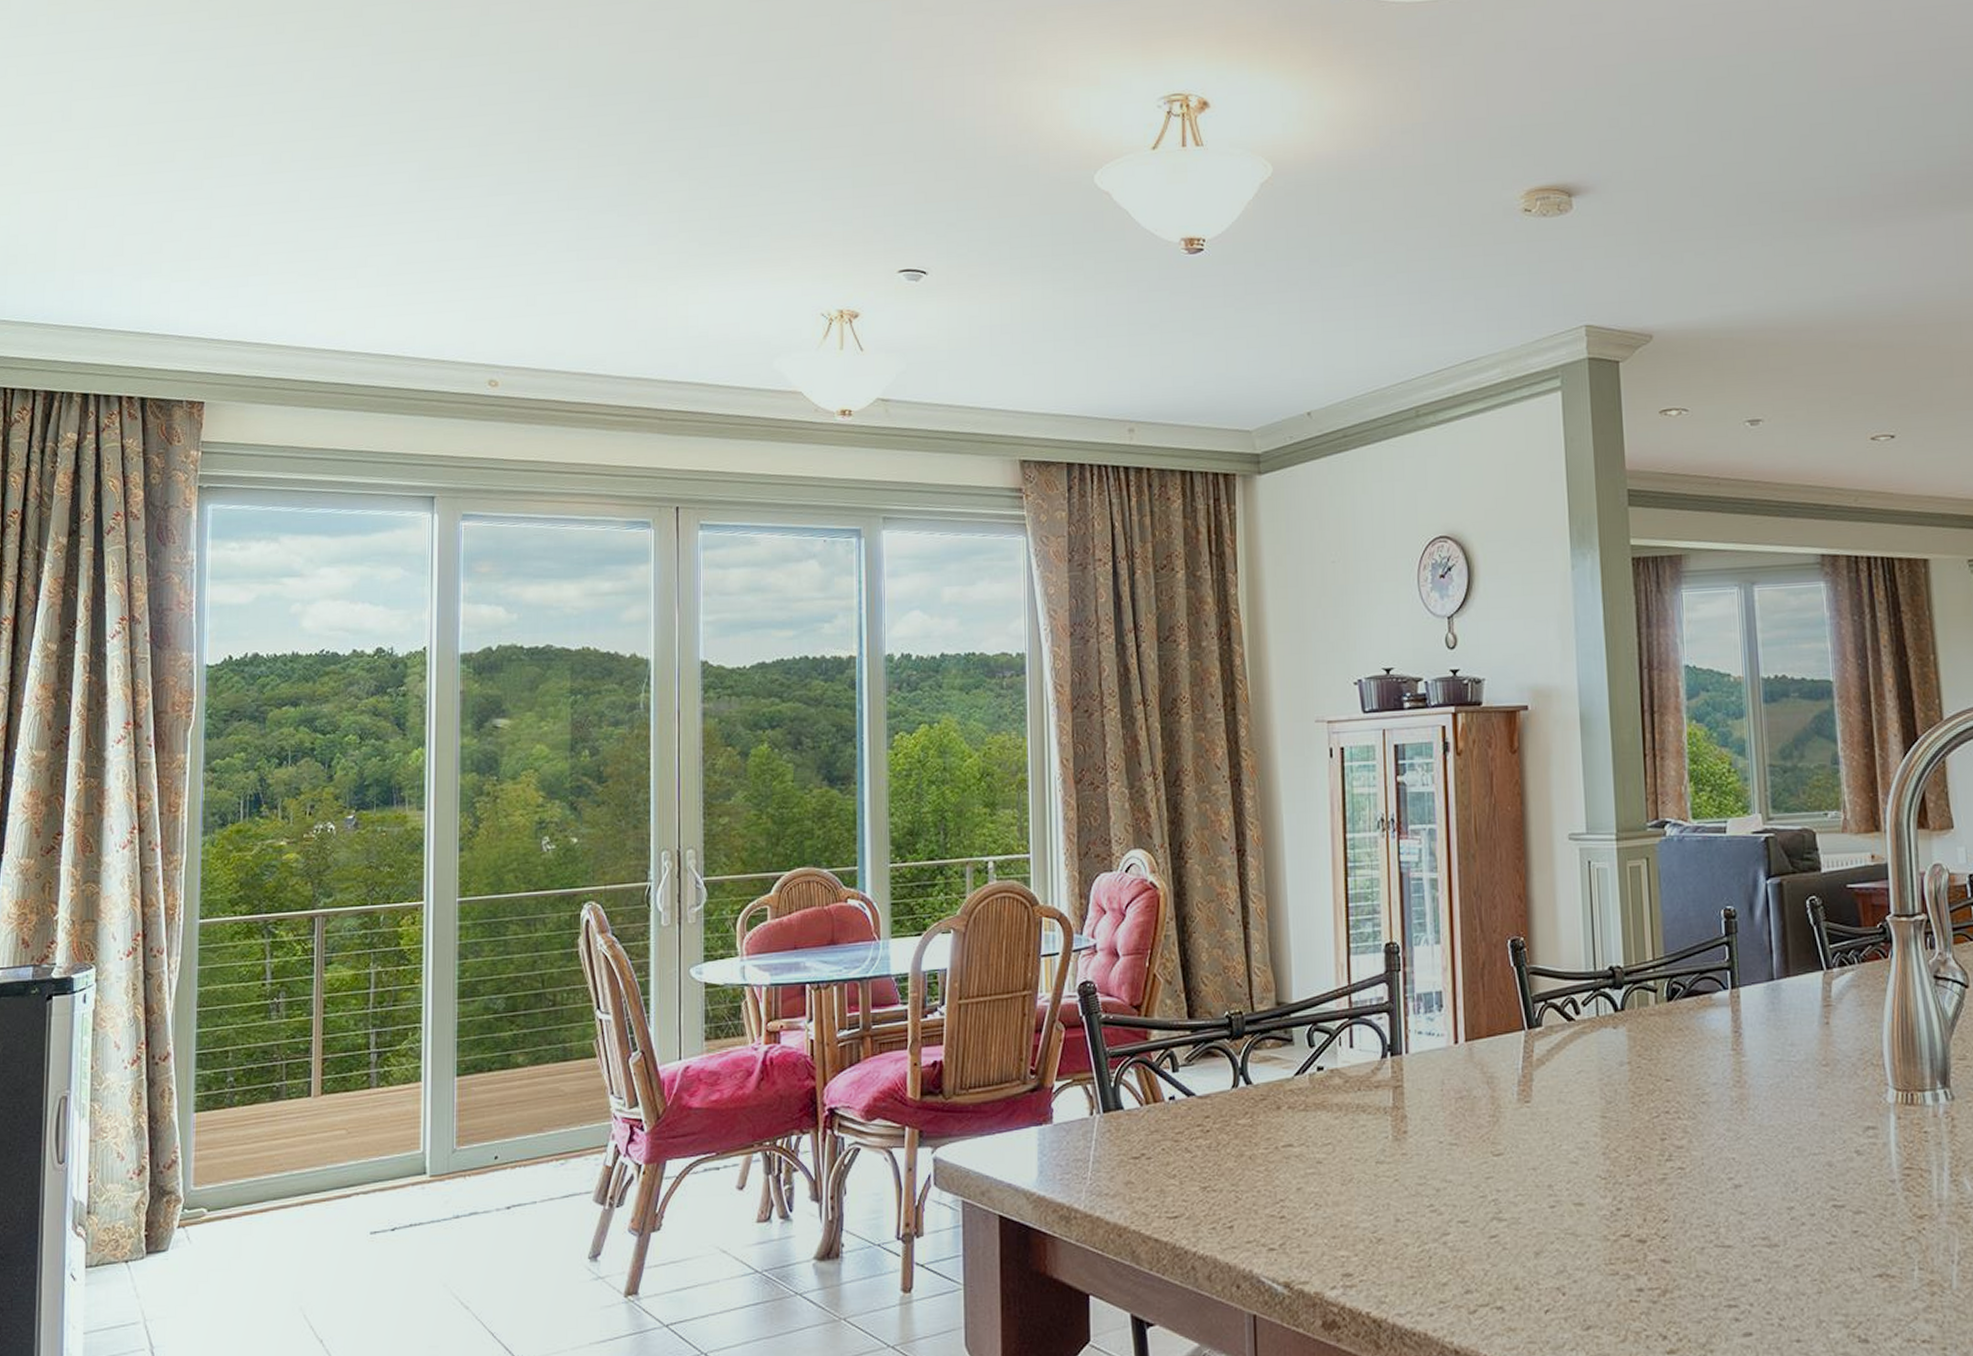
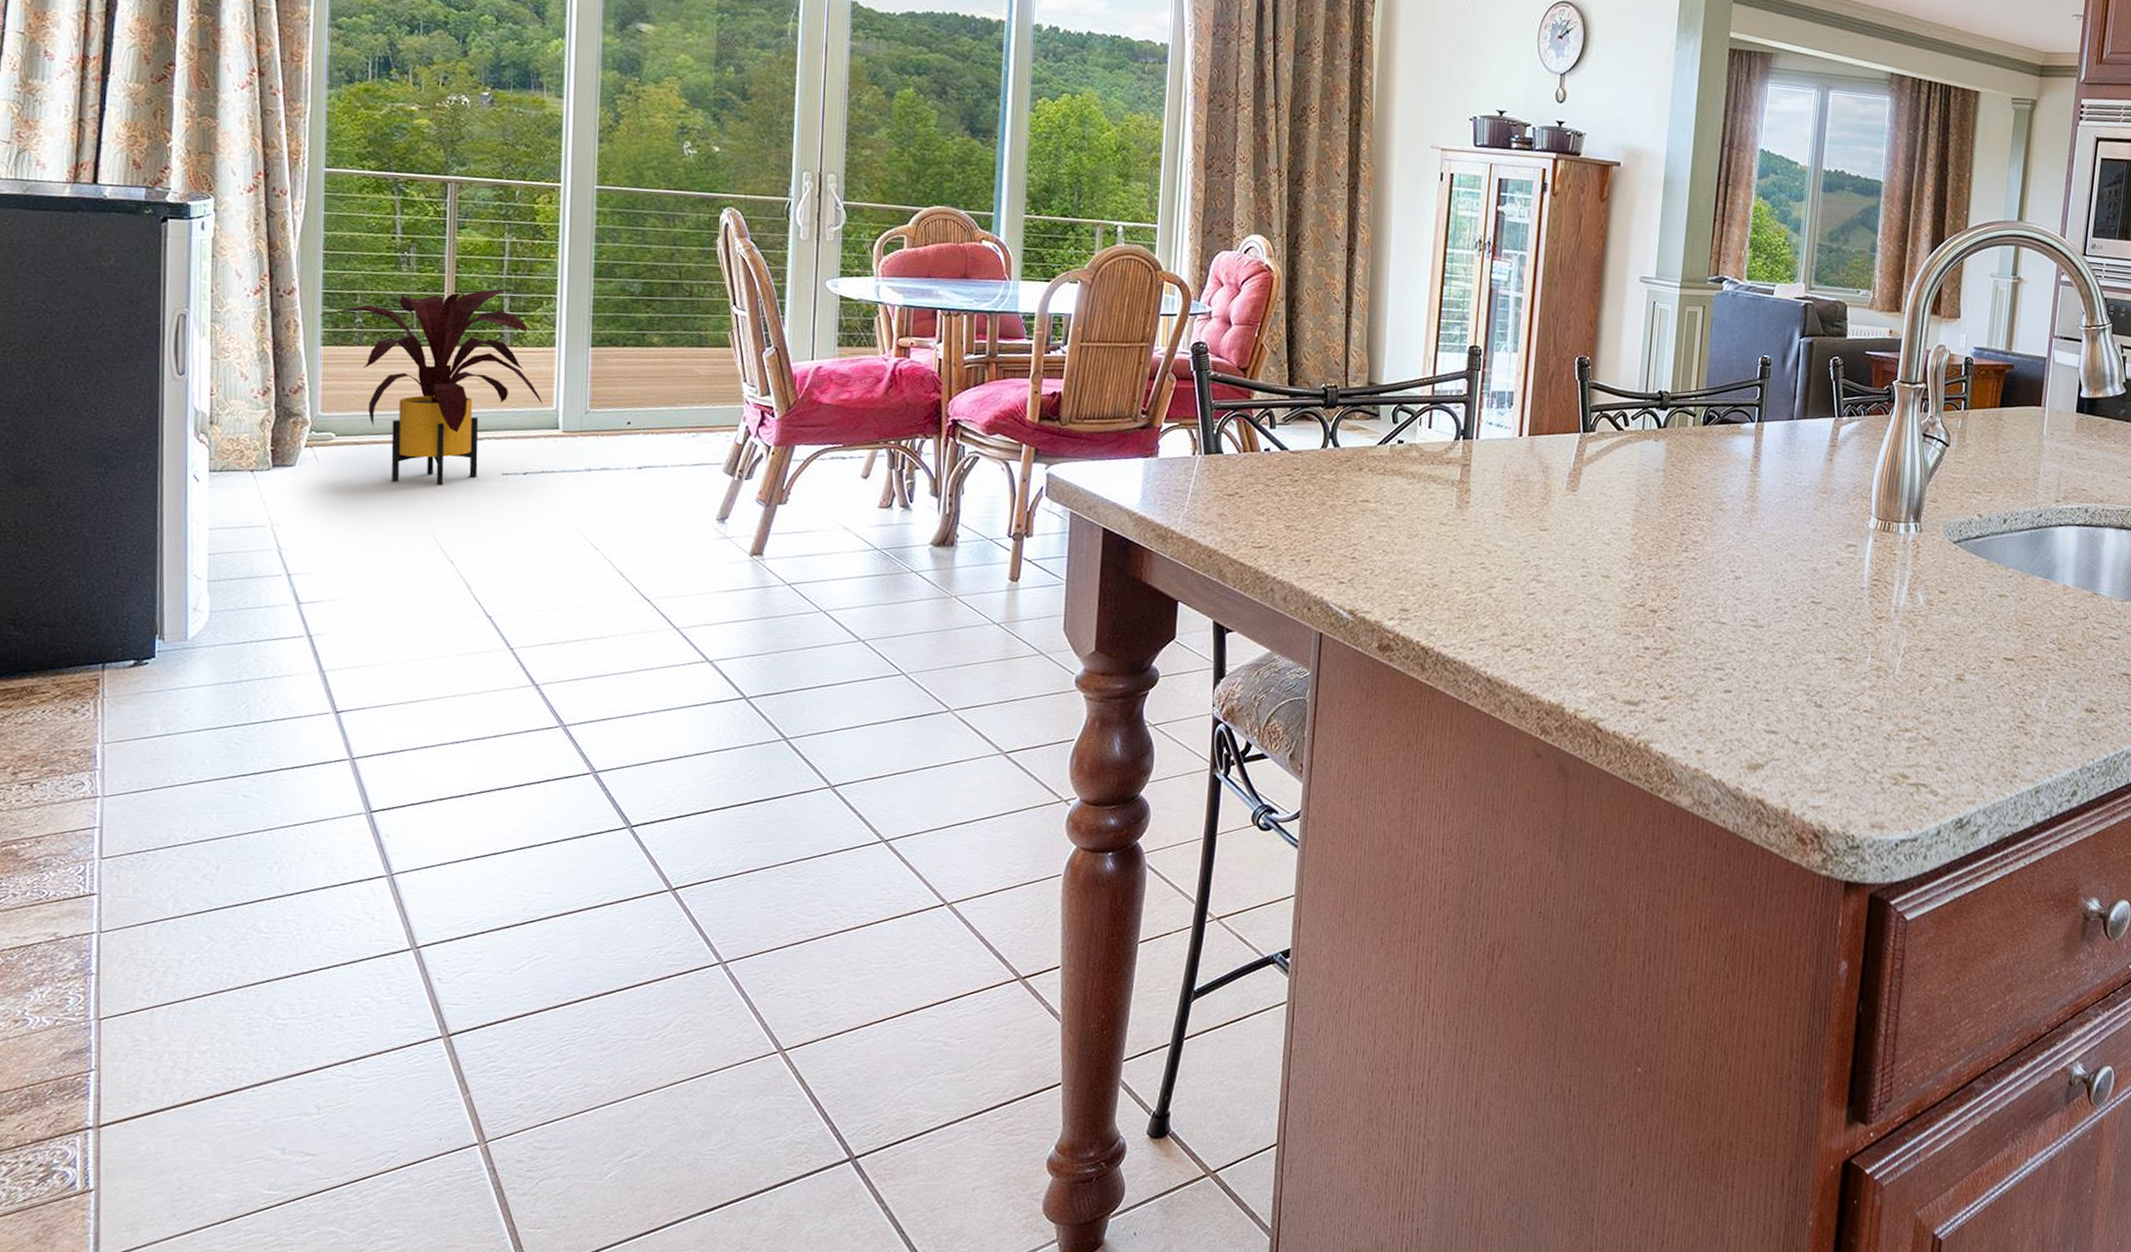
house plant: none [192,1024,409,1257] -> present [319,289,542,485]

